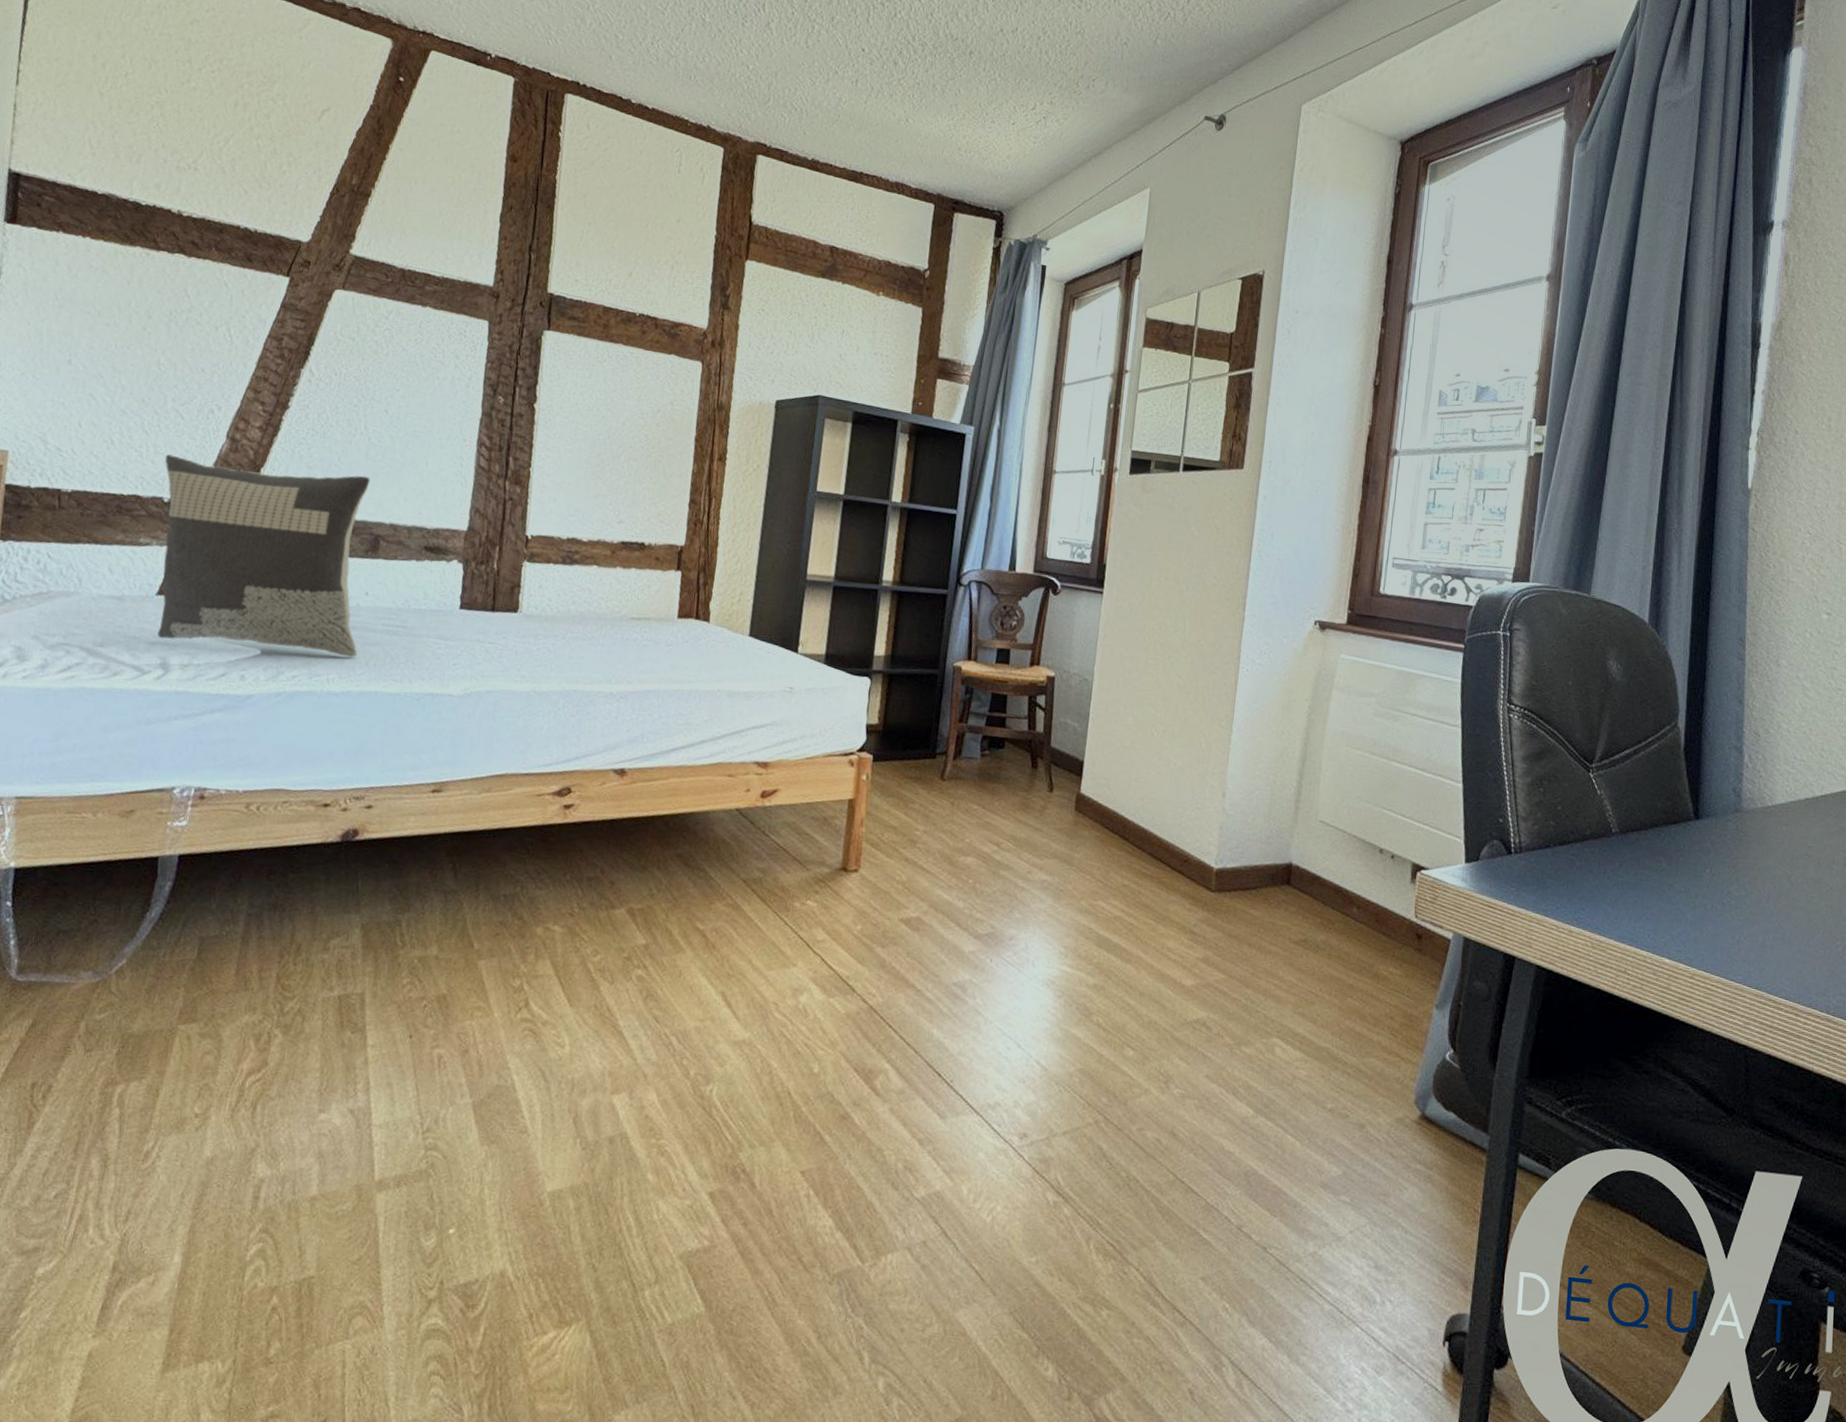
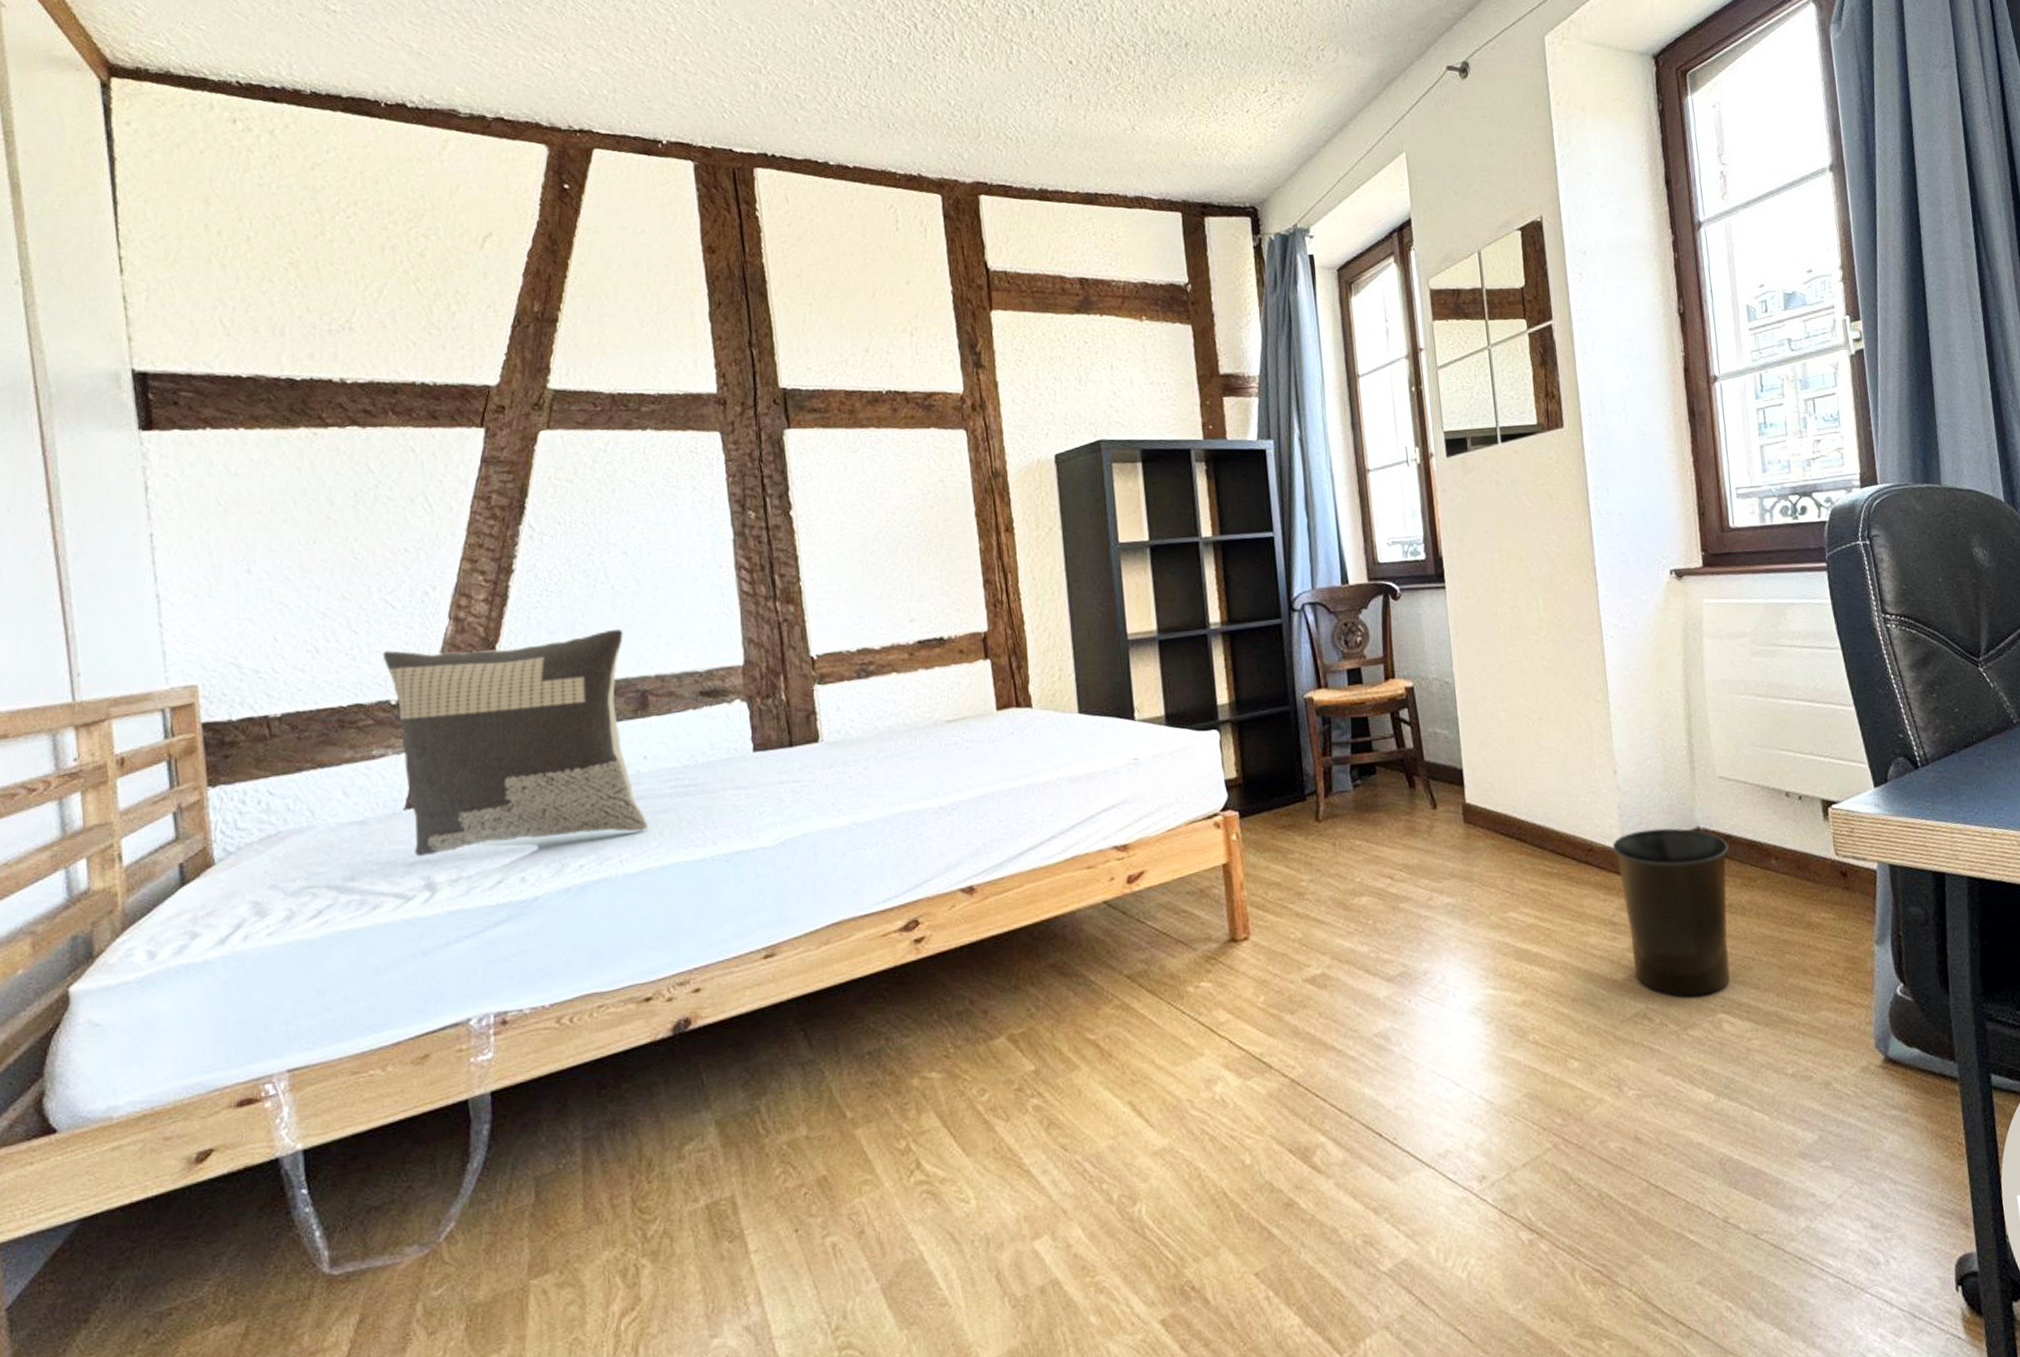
waste bin: none [1203,853,1316,1018] -> present [1612,828,1731,997]

